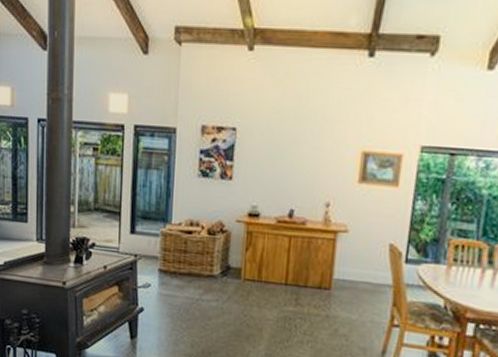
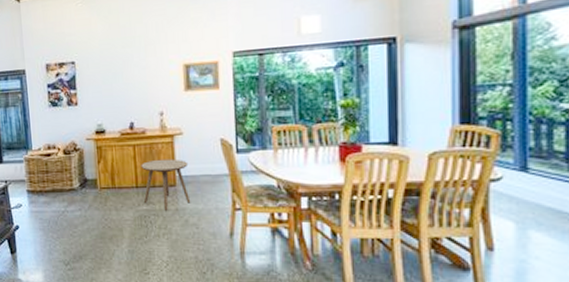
side table: none [291,256,349,316] -> present [141,159,191,211]

